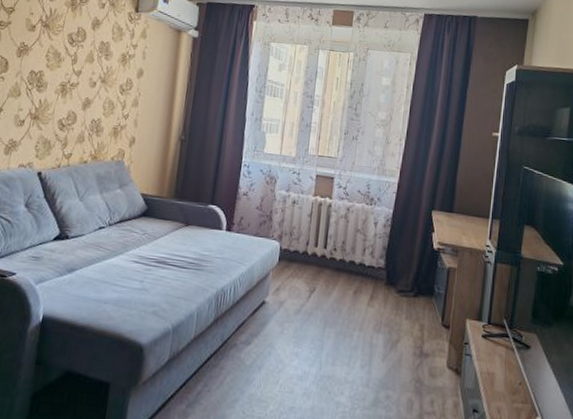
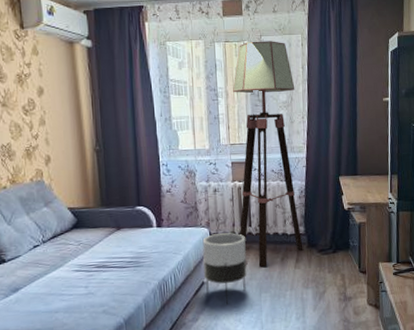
planter: none [265,249,318,333] -> present [202,233,247,305]
floor lamp: none [312,53,397,298] -> present [233,41,303,267]

